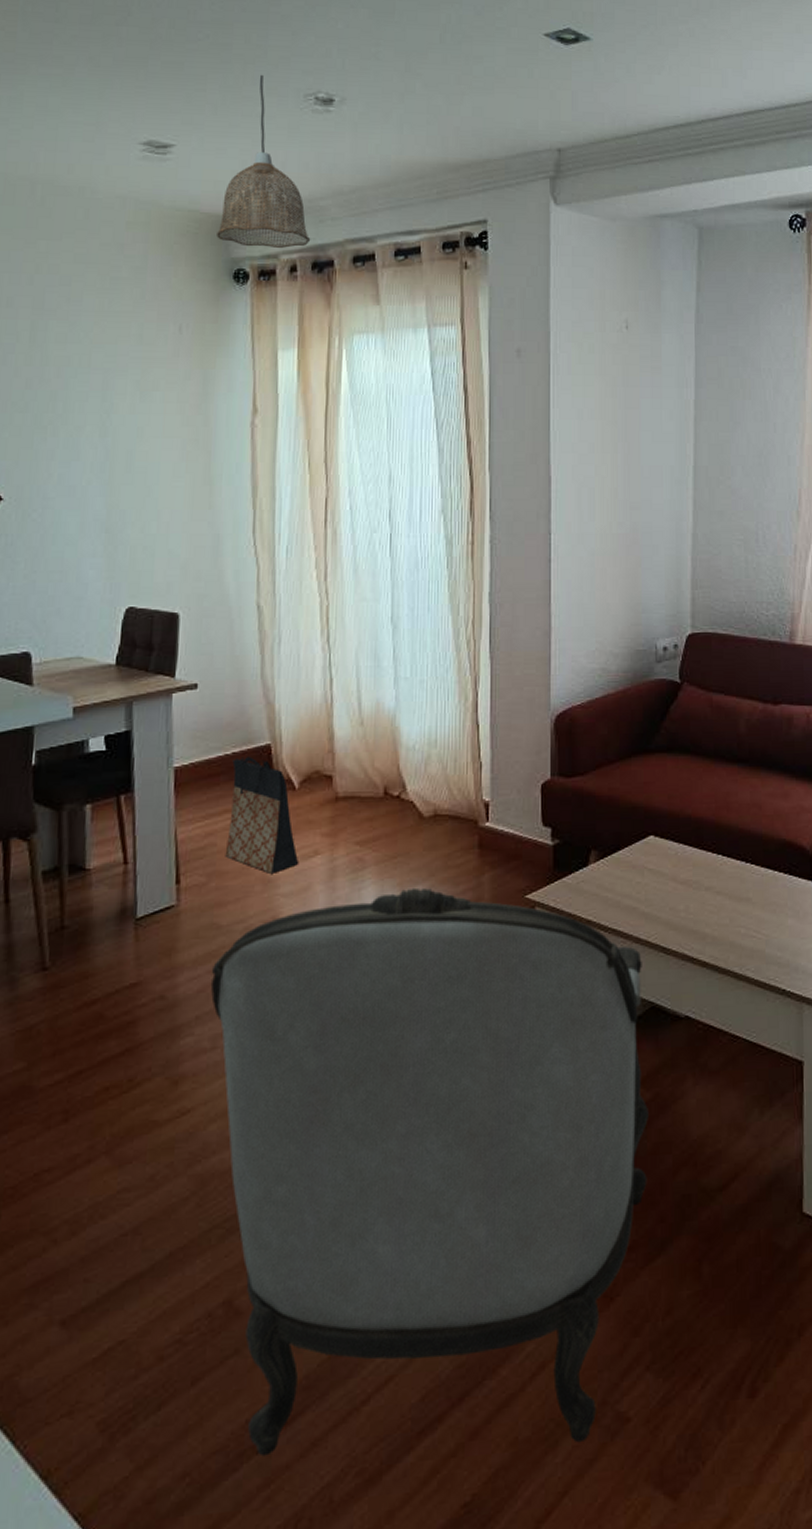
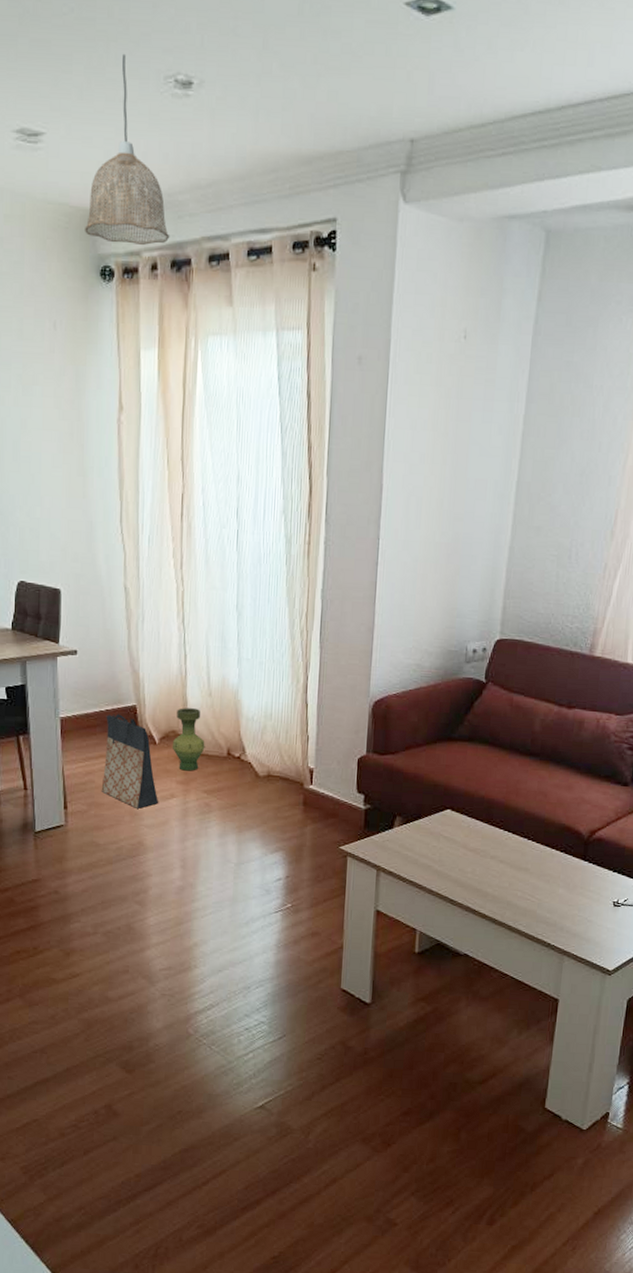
armchair: present [210,887,648,1457] -> none [92,831,432,1233]
vase: none [315,742,357,820] -> present [172,708,205,771]

